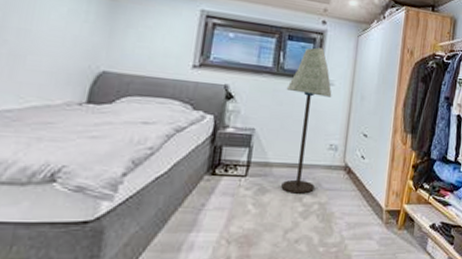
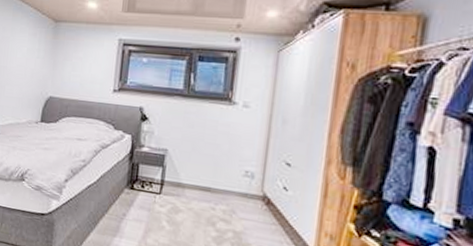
floor lamp: present [281,47,332,194] -> none [193,67,247,220]

